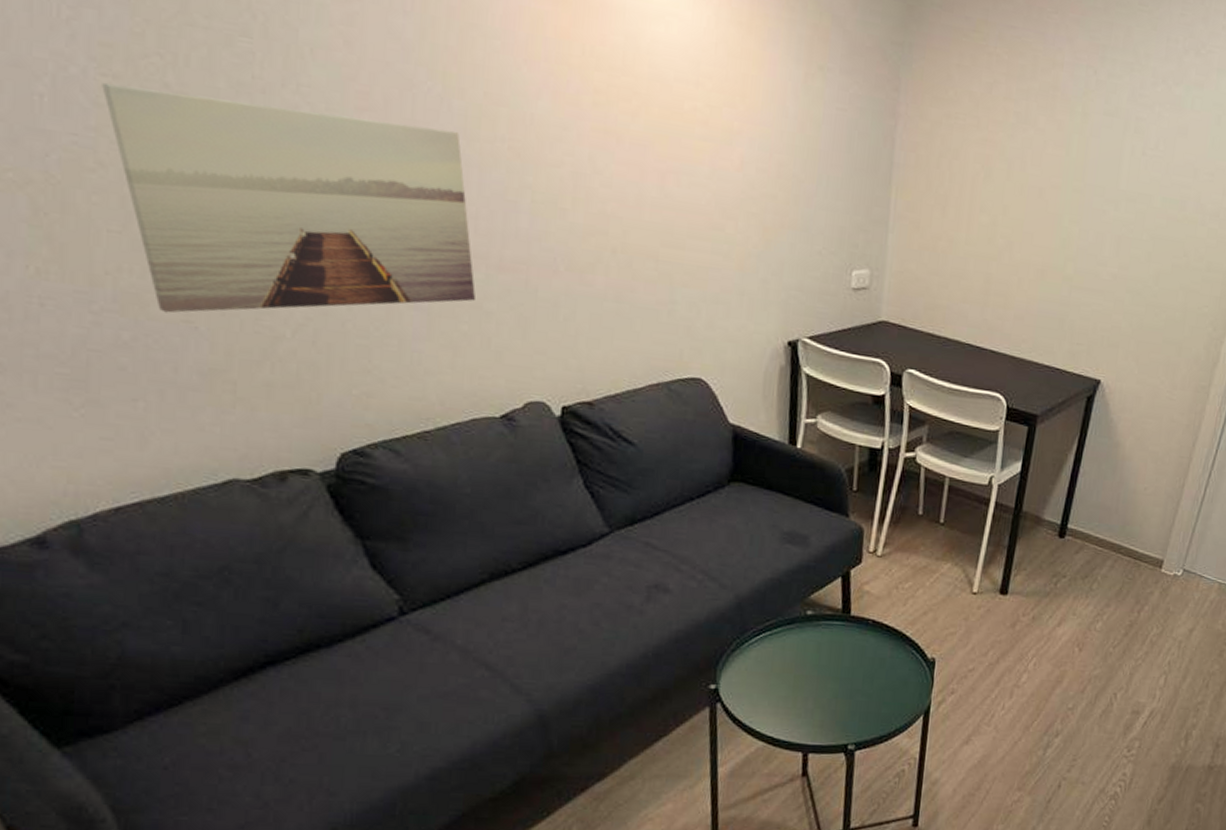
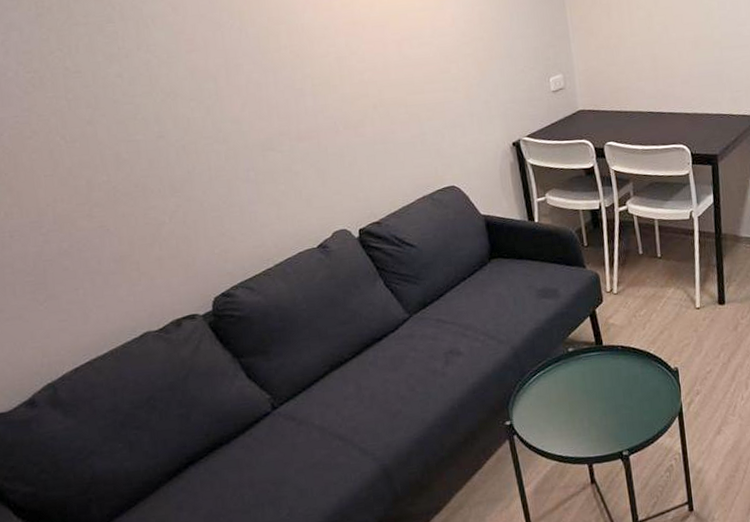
wall art: present [102,82,475,313] -> none [28,50,286,224]

